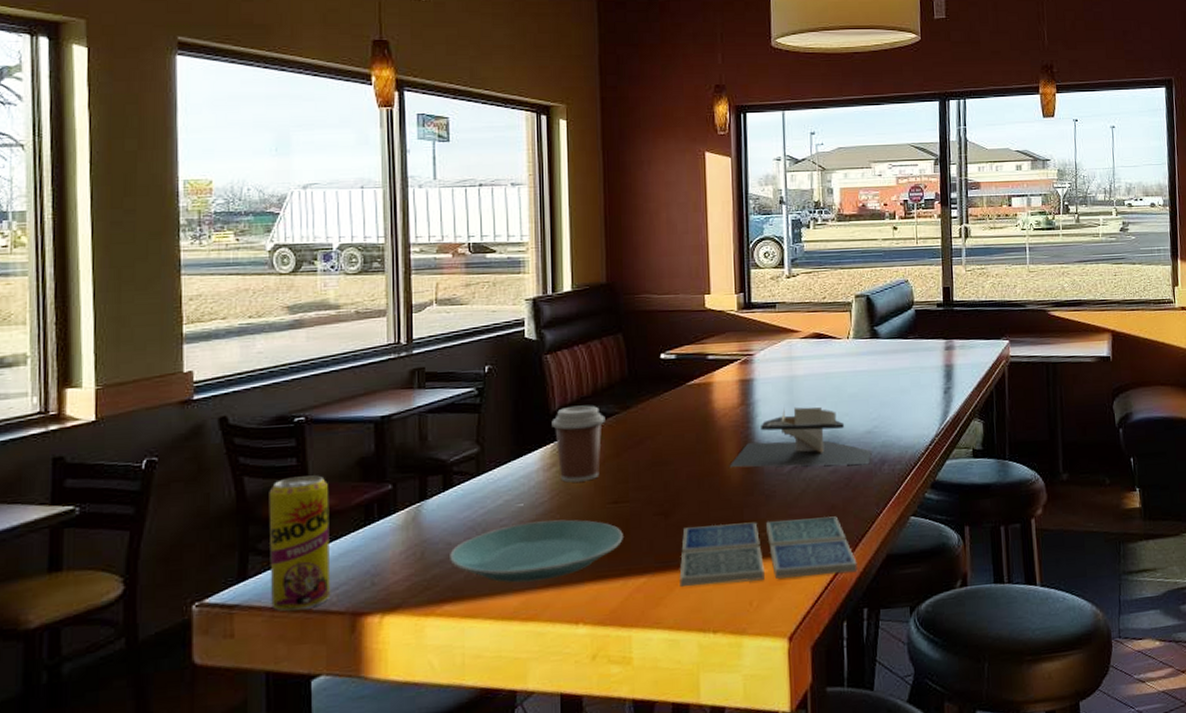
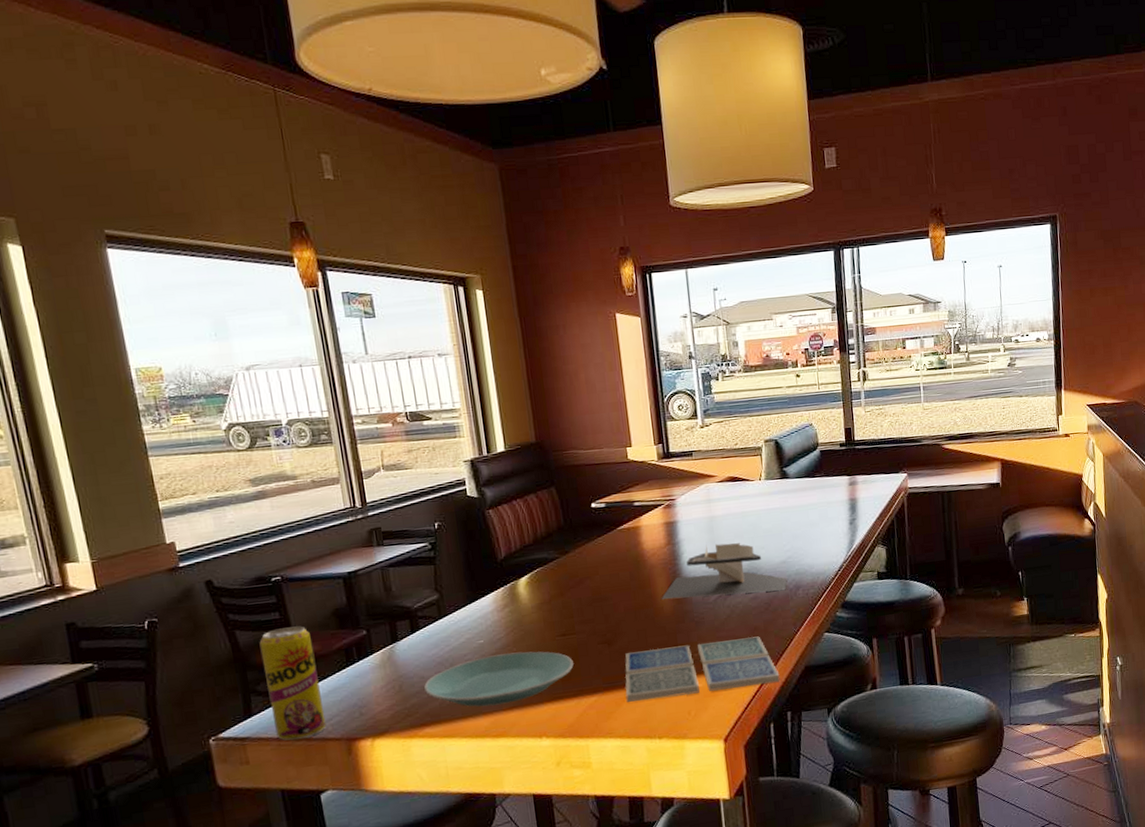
coffee cup: present [551,405,605,483] -> none [500,552,548,620]

